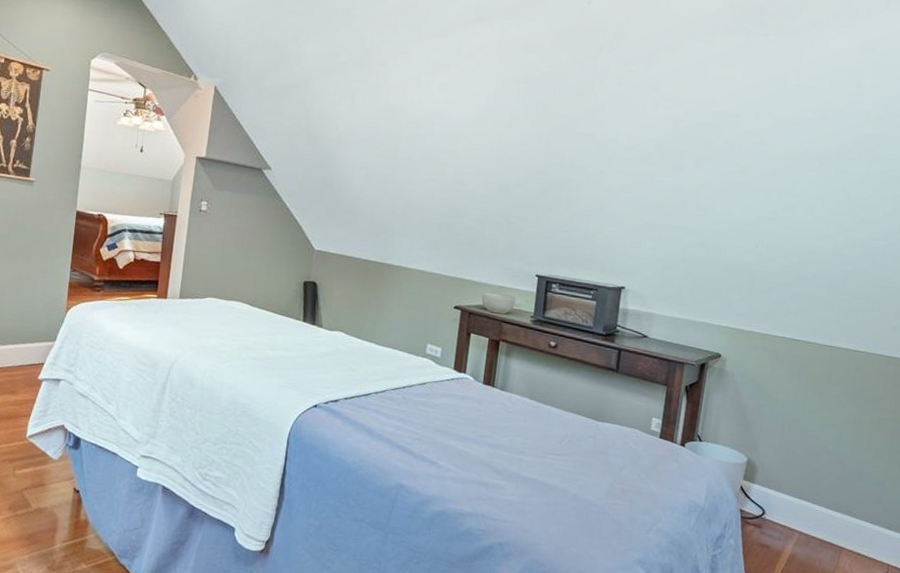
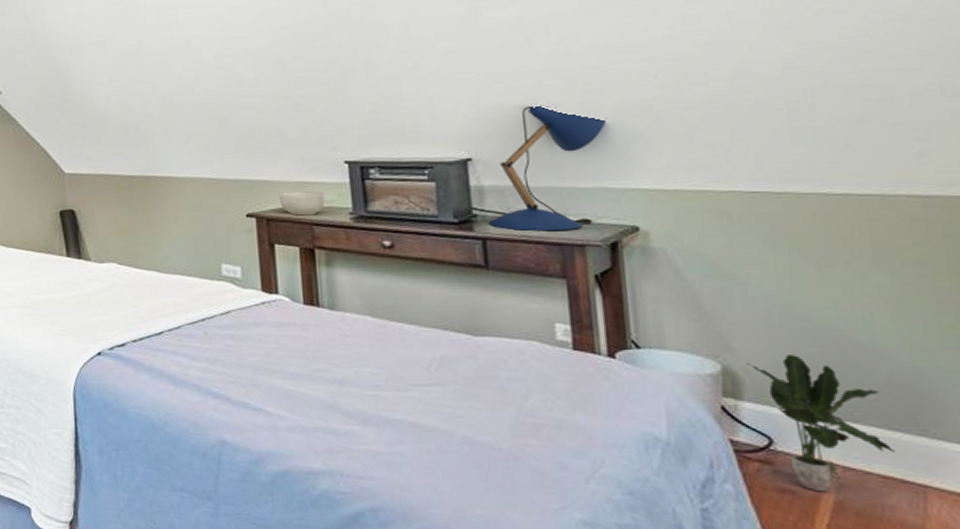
desk lamp: none [626,252,720,351] -> present [489,104,607,232]
potted plant: none [763,454,832,548] -> present [747,353,895,493]

